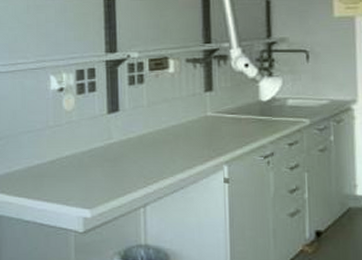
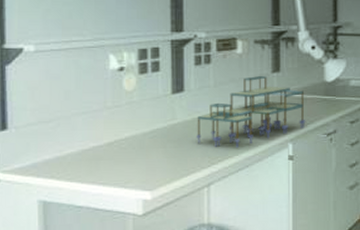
laboratory equipment: none [132,96,241,170] -> present [197,76,306,149]

